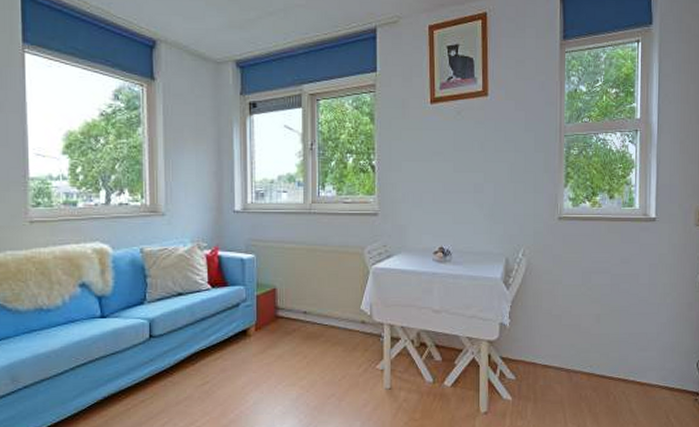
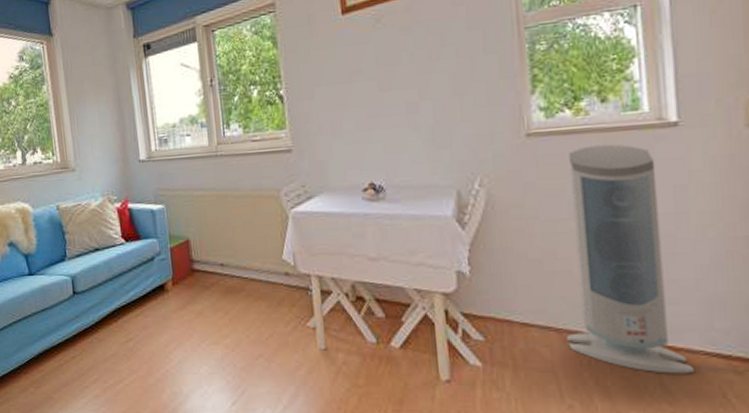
air purifier: none [573,230,651,402] -> present [567,144,694,374]

